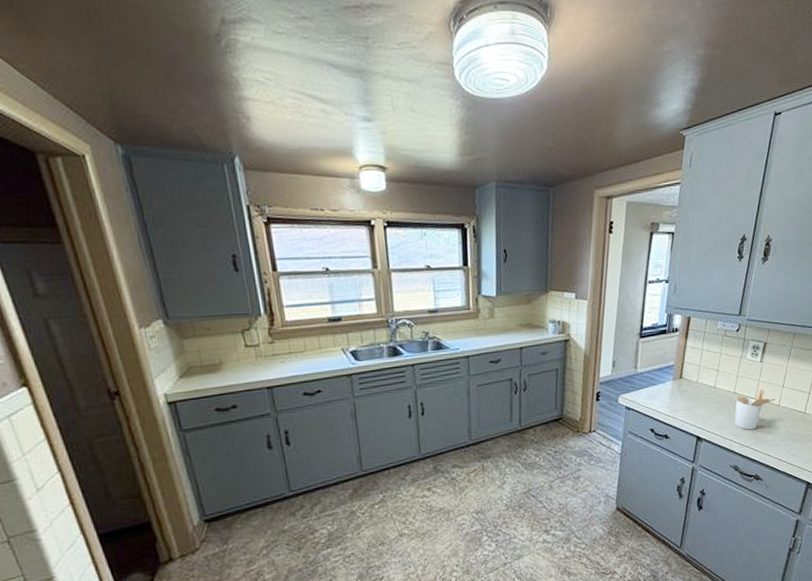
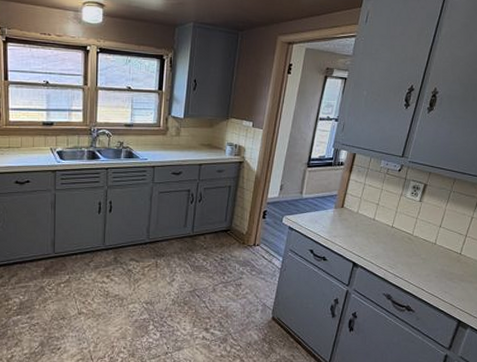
utensil holder: present [734,388,776,430] -> none [390,226,432,263]

